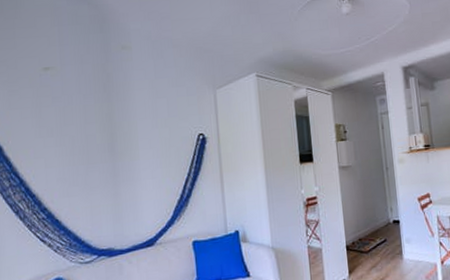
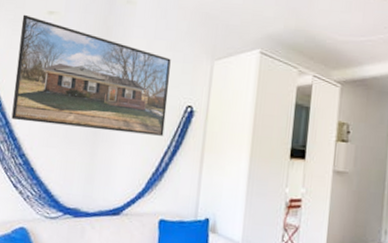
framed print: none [16,74,182,178] -> present [11,14,171,136]

